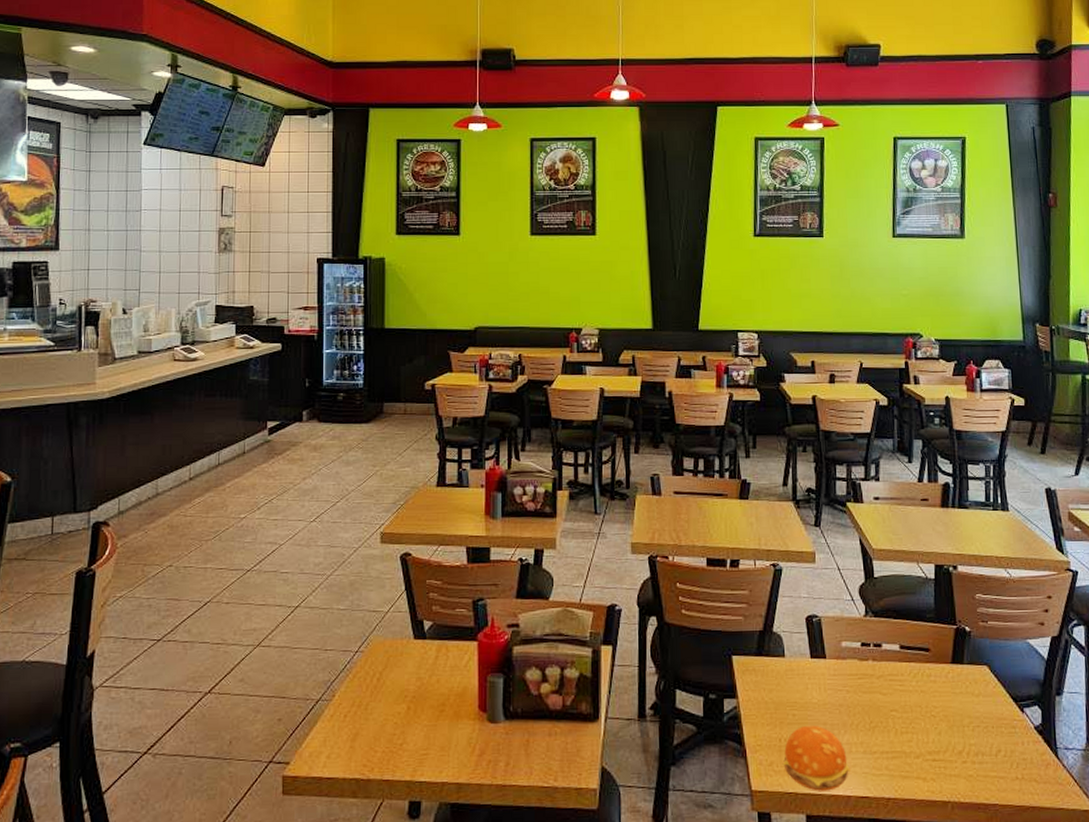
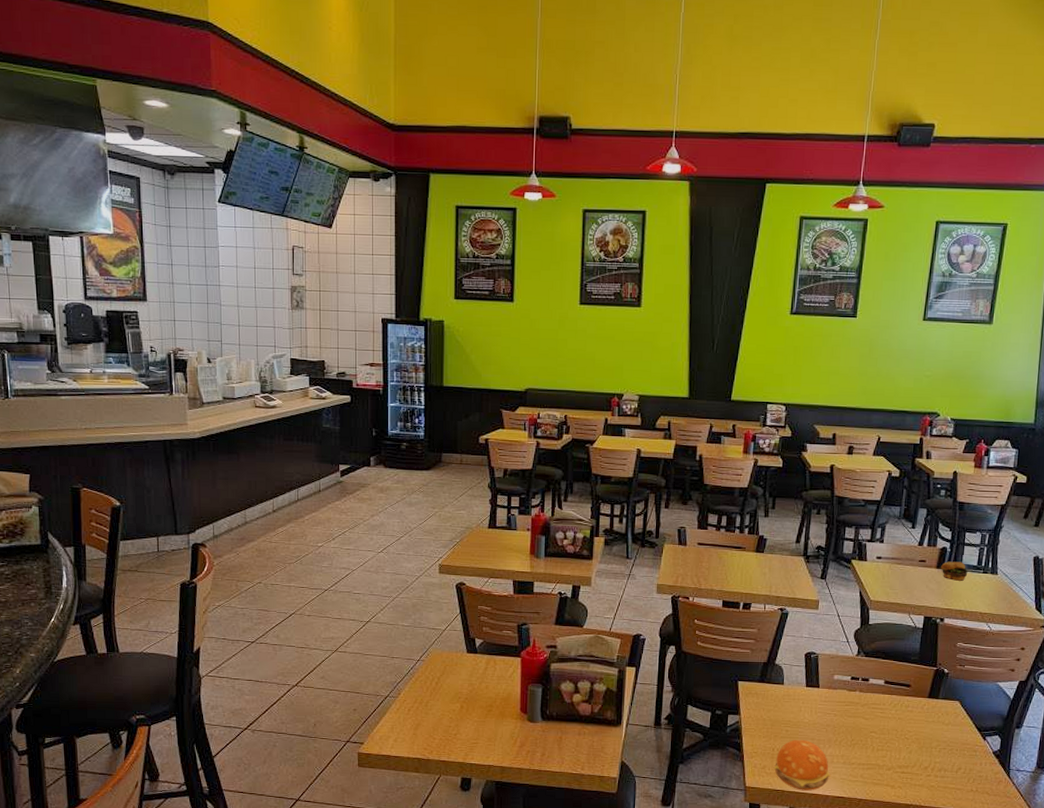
hamburger: none [945,498,976,521] -> present [940,561,968,581]

